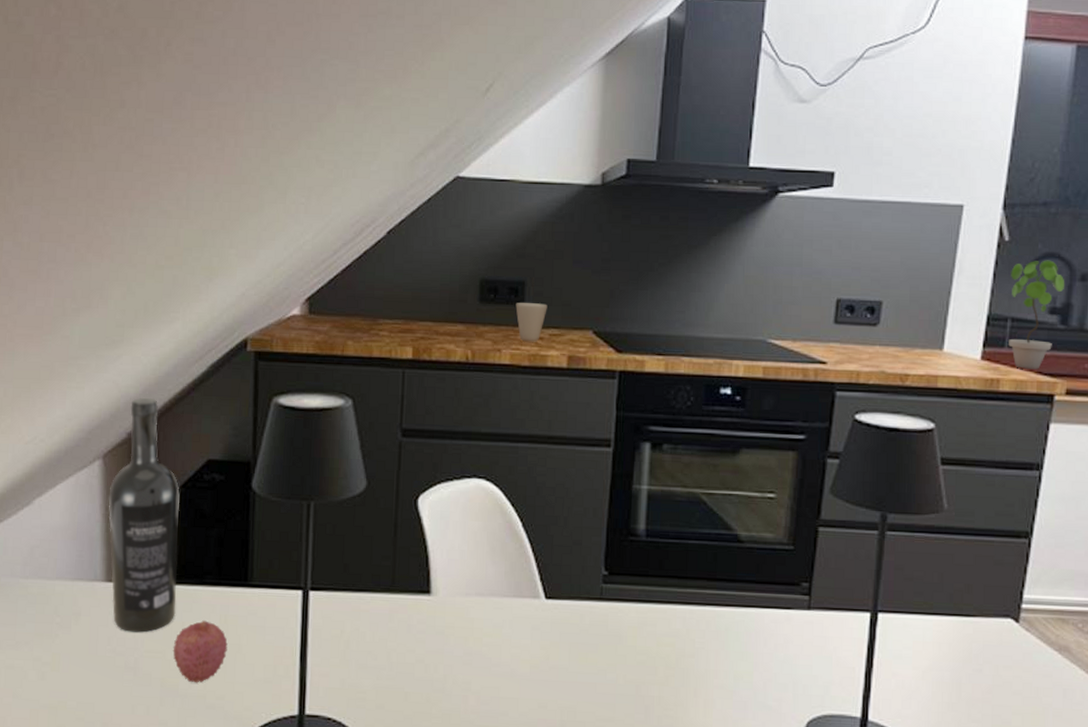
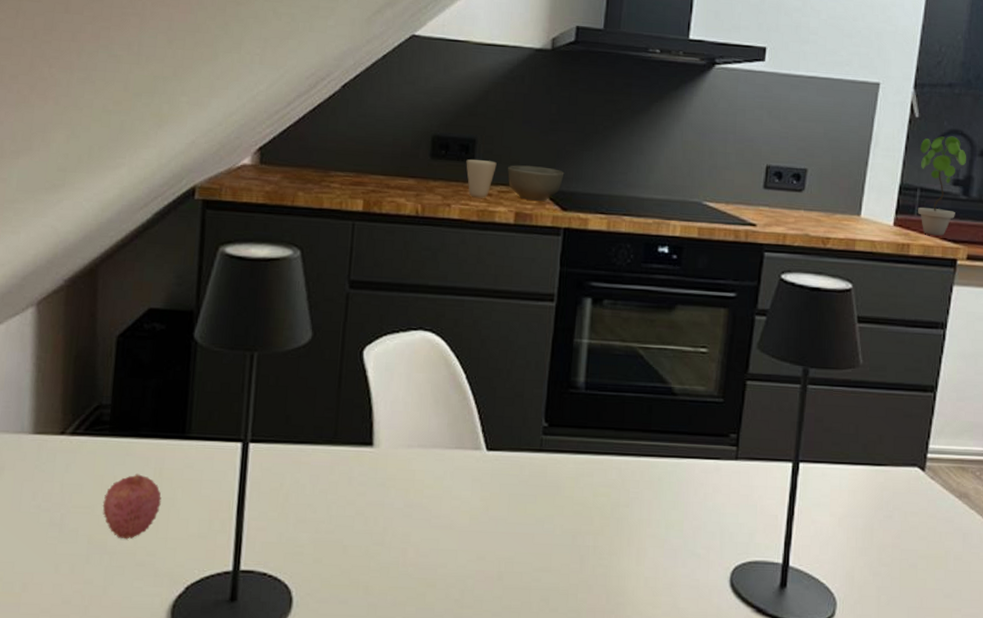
wine bottle: present [108,398,180,633] -> none [39,244,117,487]
bowl: none [559,307,619,343] -> present [507,165,565,201]

